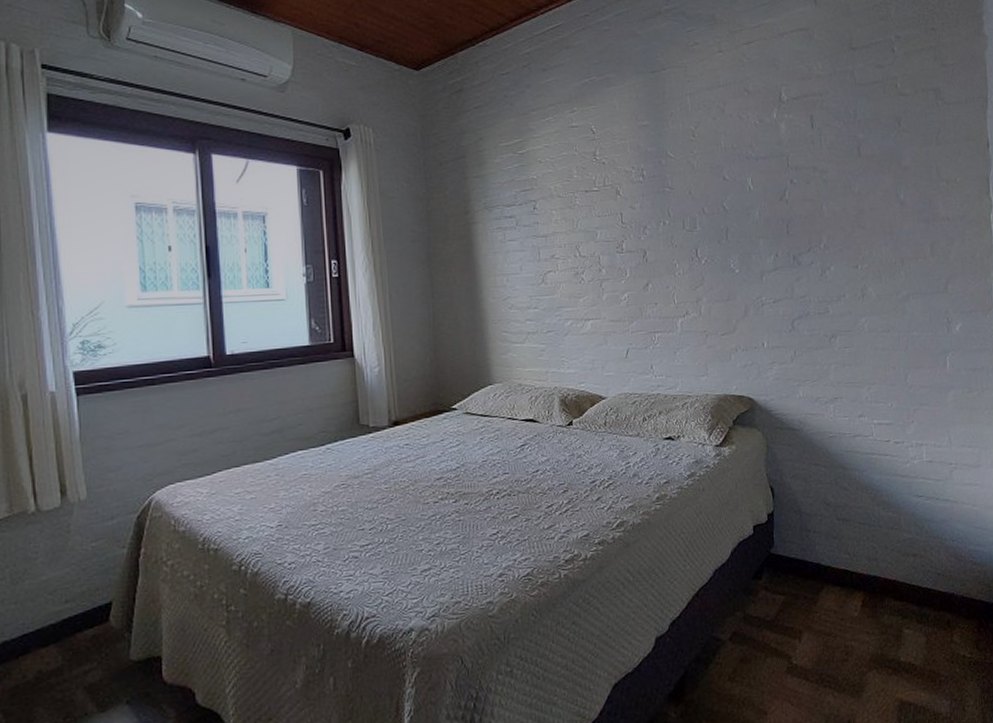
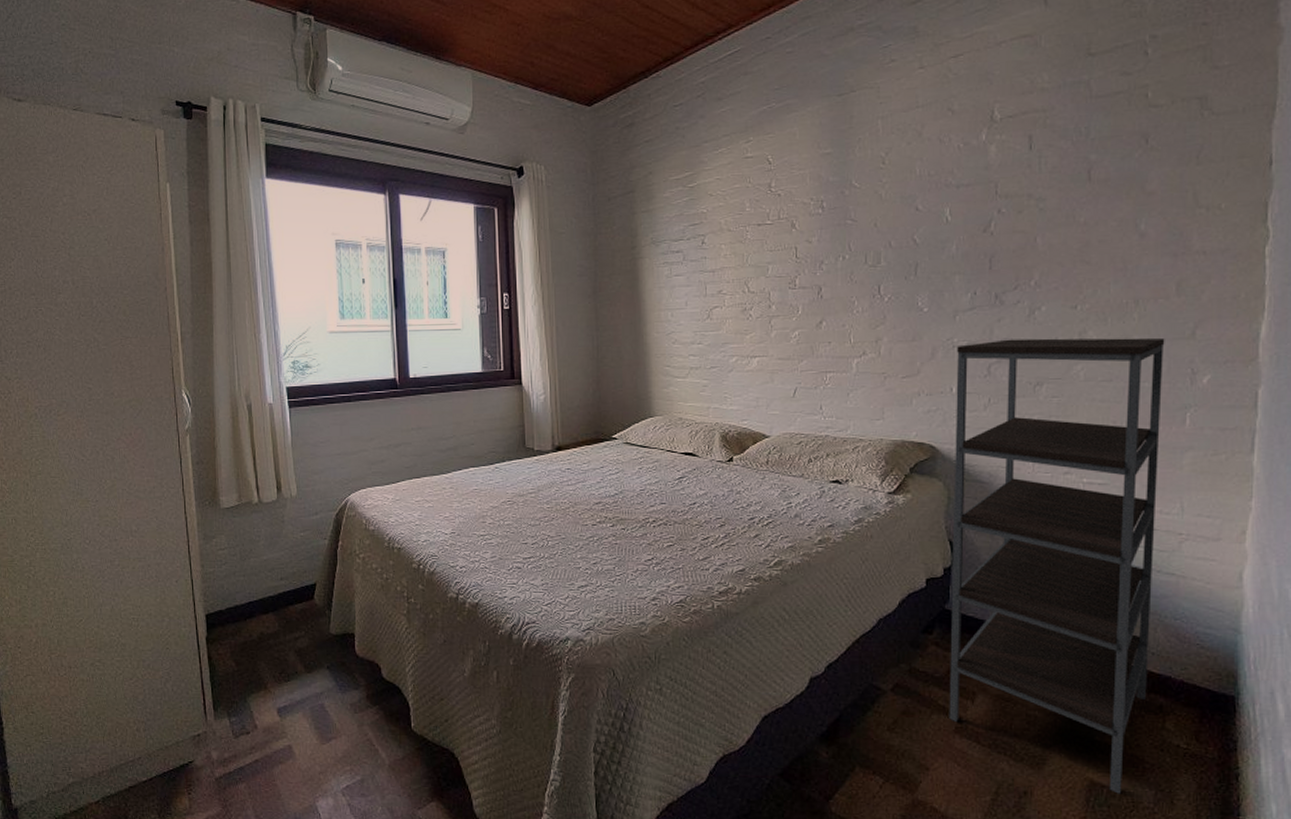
shelving unit: none [765,292,937,709] -> present [949,338,1165,794]

